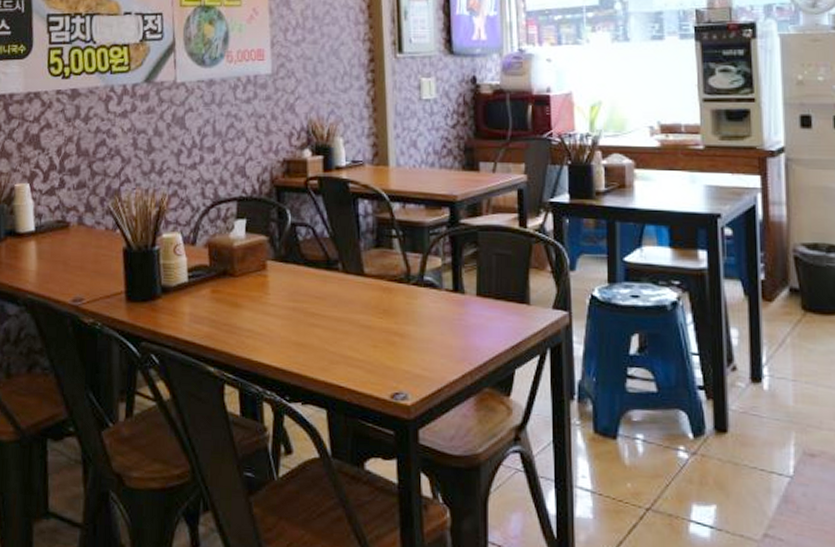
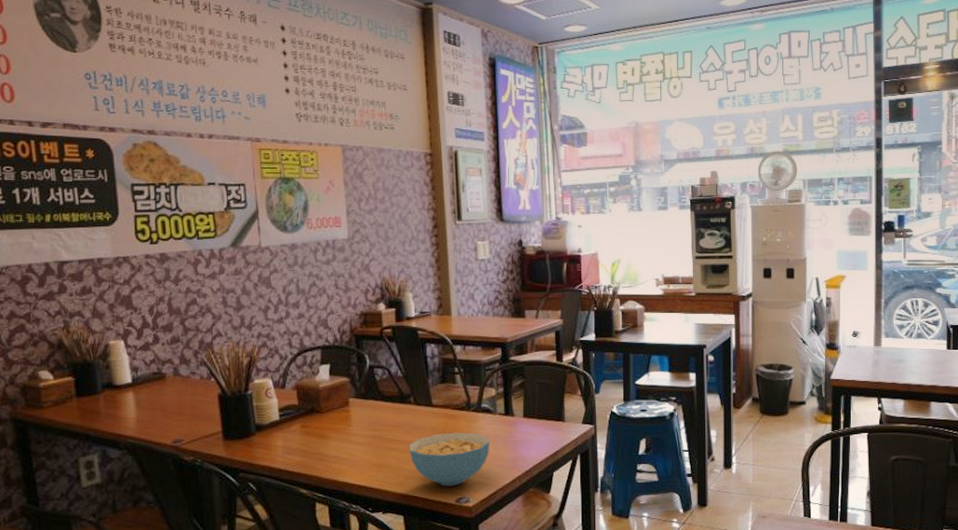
cereal bowl: none [334,309,433,377] -> present [408,432,489,486]

